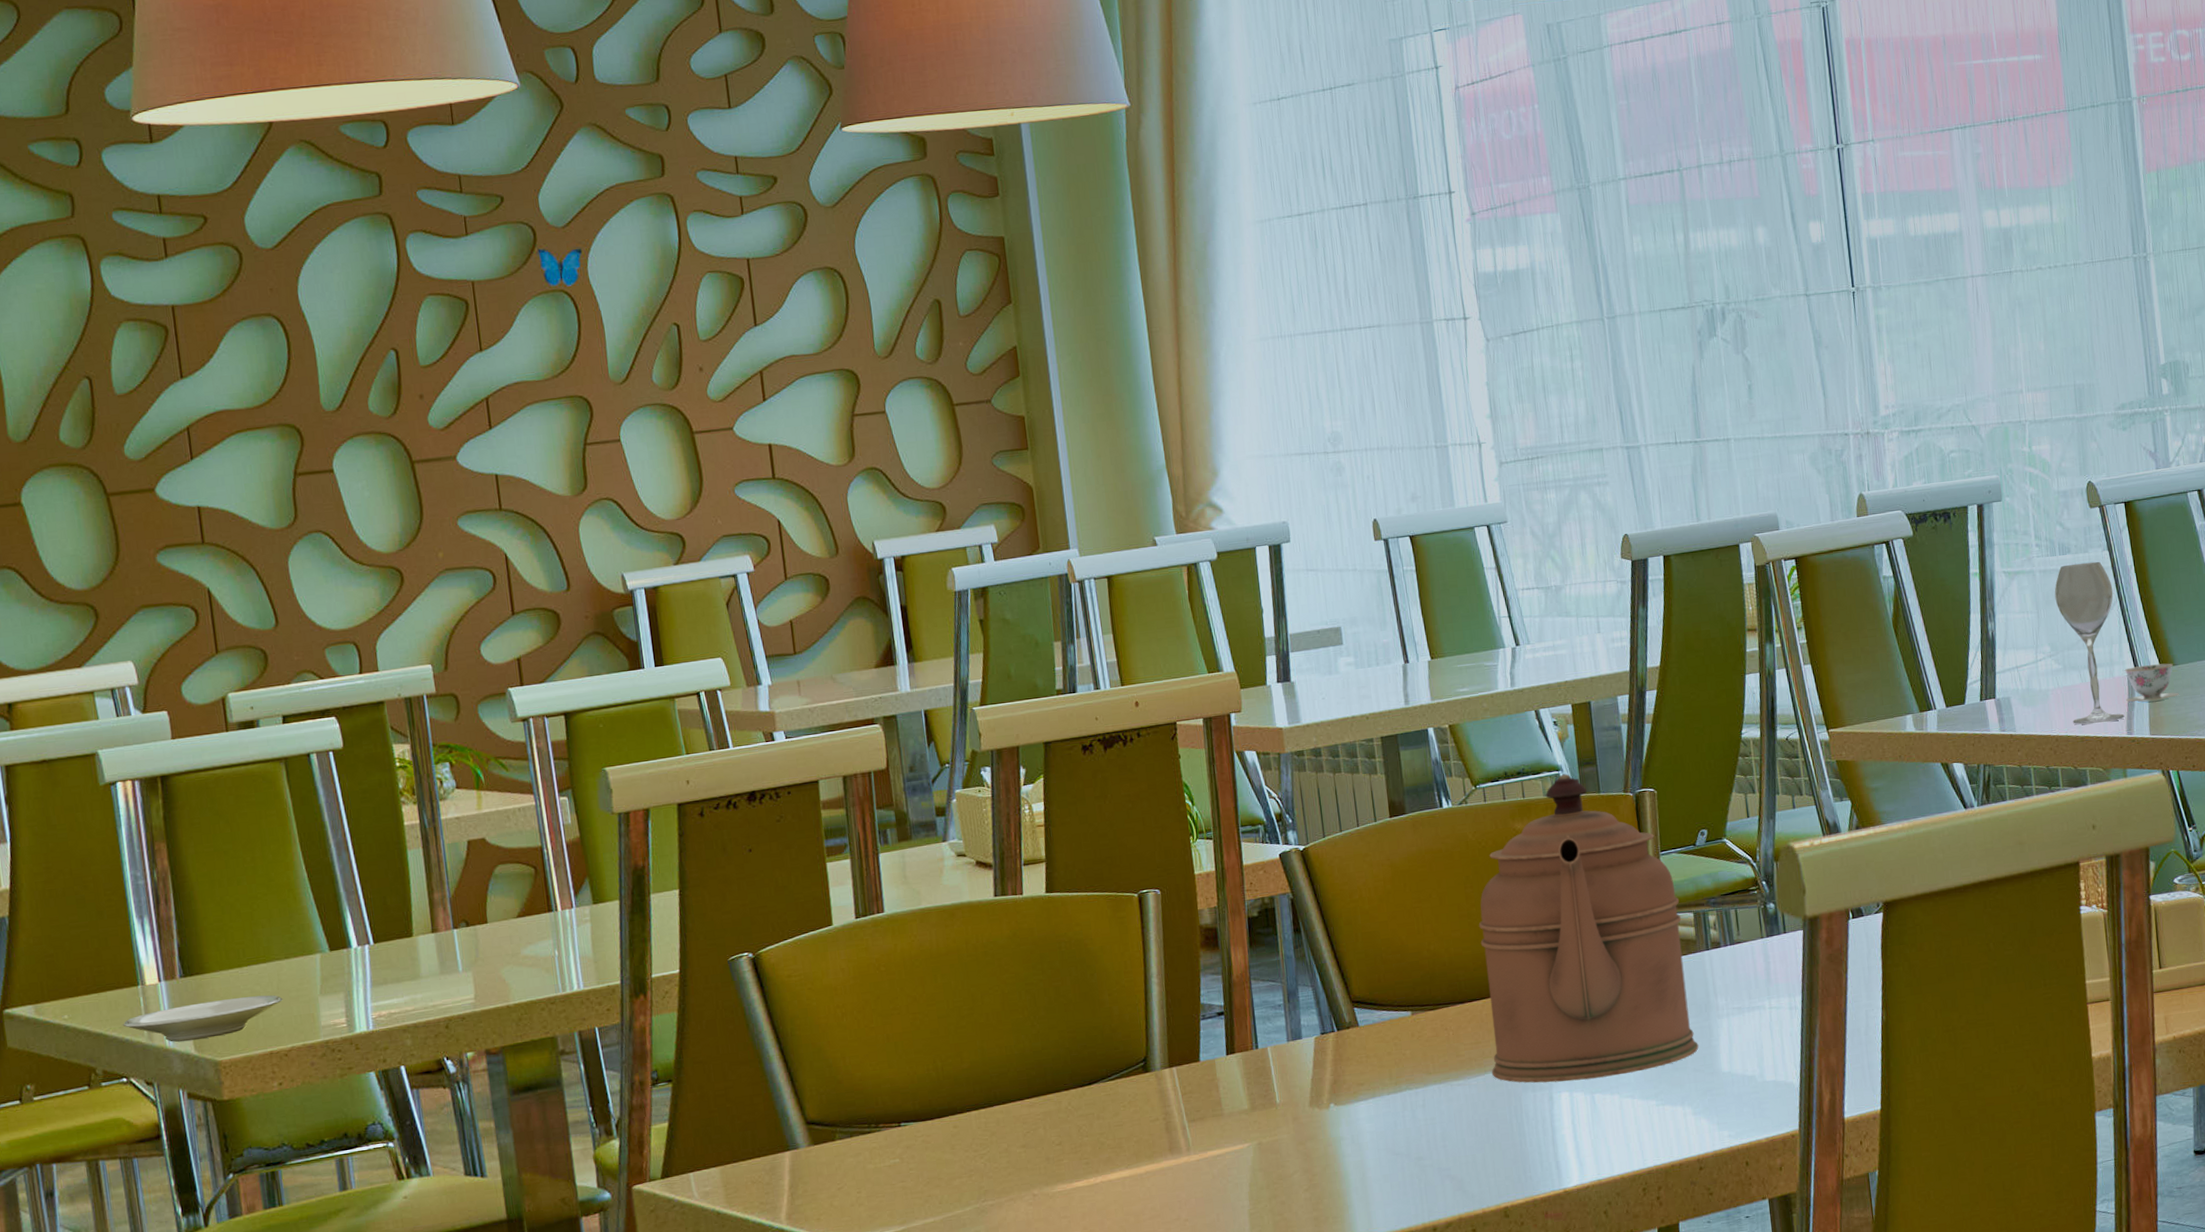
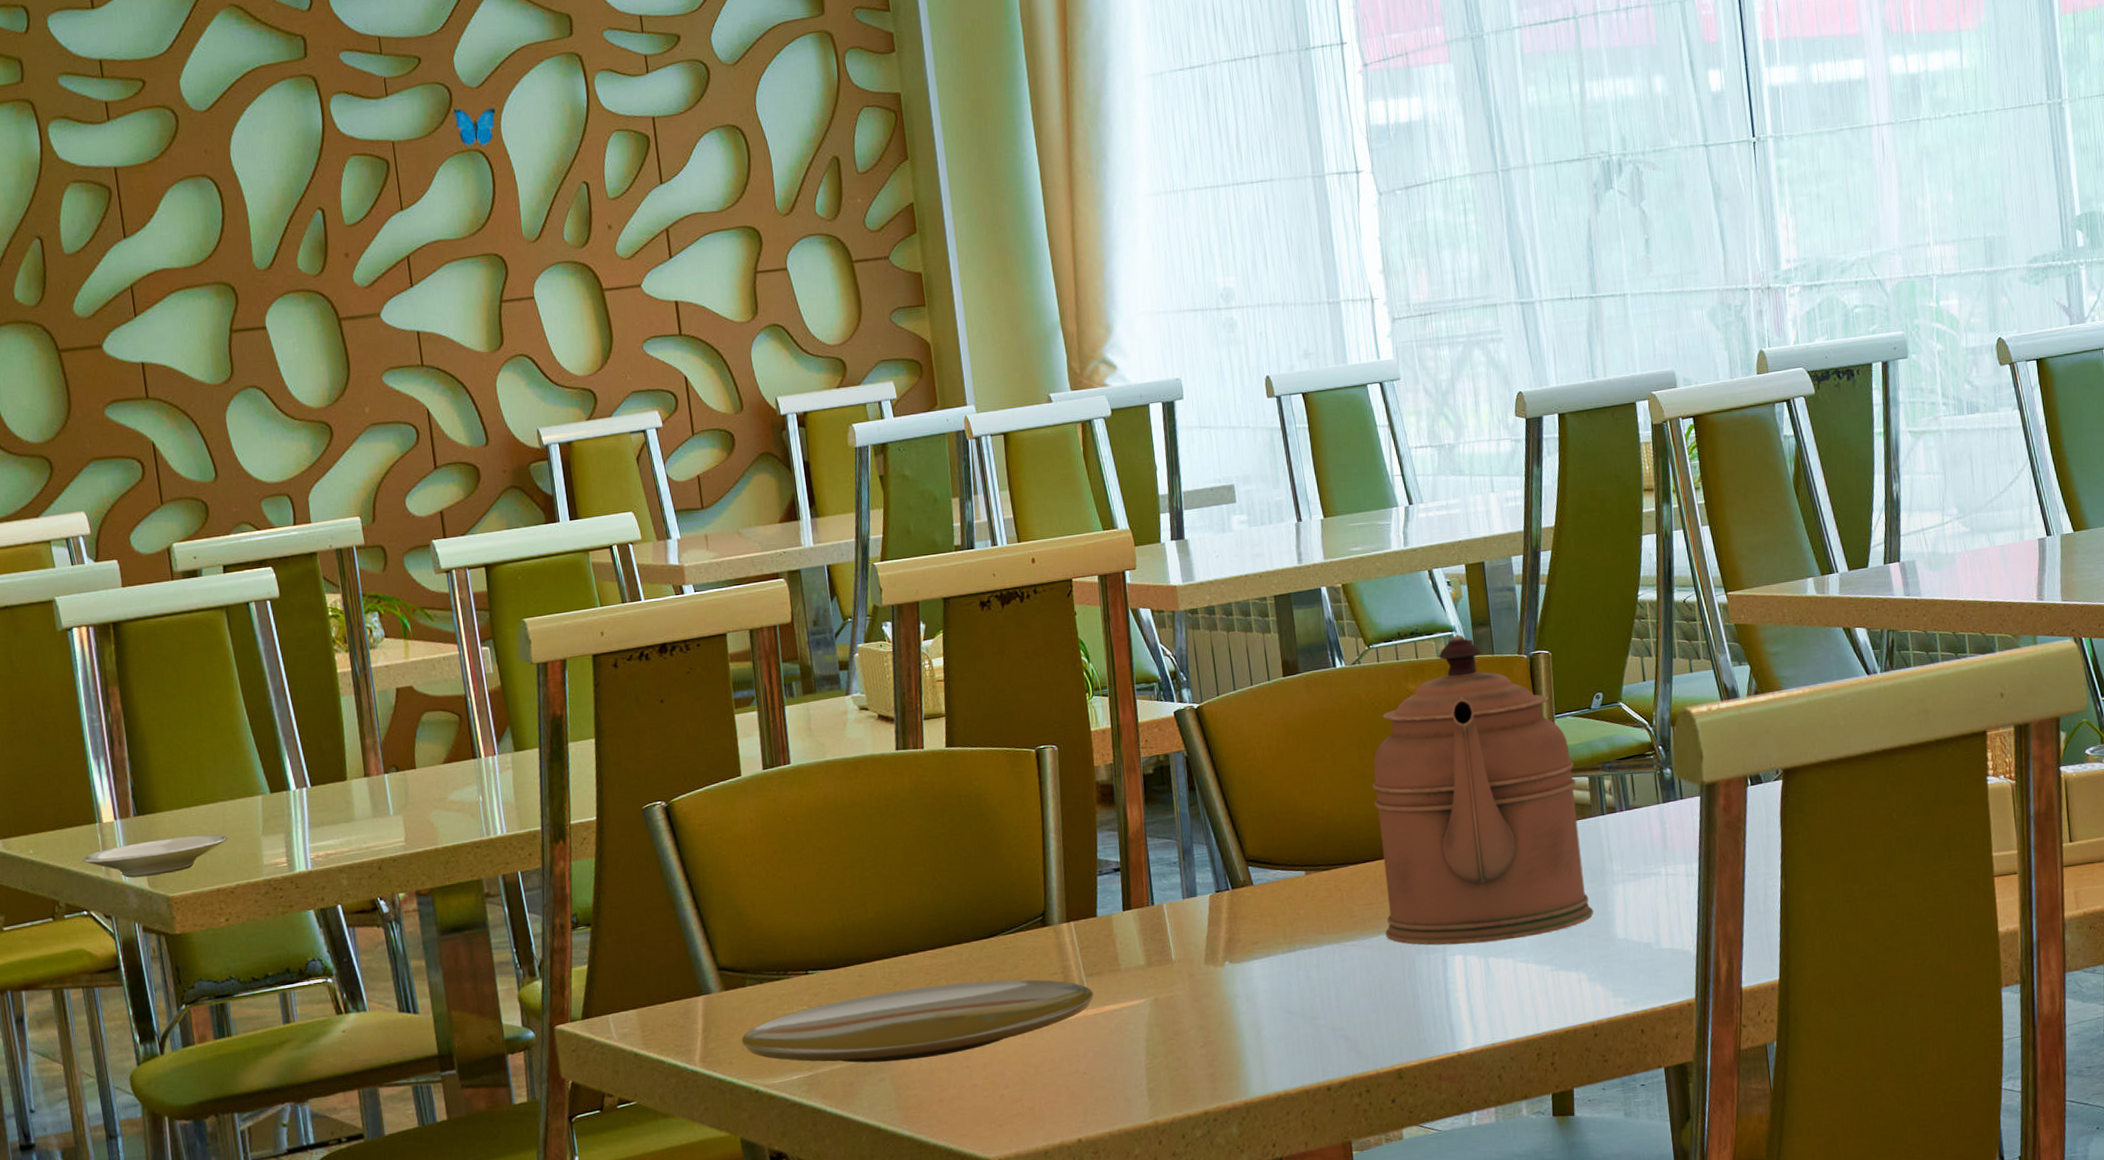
plate: none [830,1126,1196,1216] -> present [741,979,1094,1063]
wineglass: present [2054,561,2125,725] -> none [1962,421,2035,590]
teacup: present [2124,663,2179,703] -> none [2035,526,2093,568]

